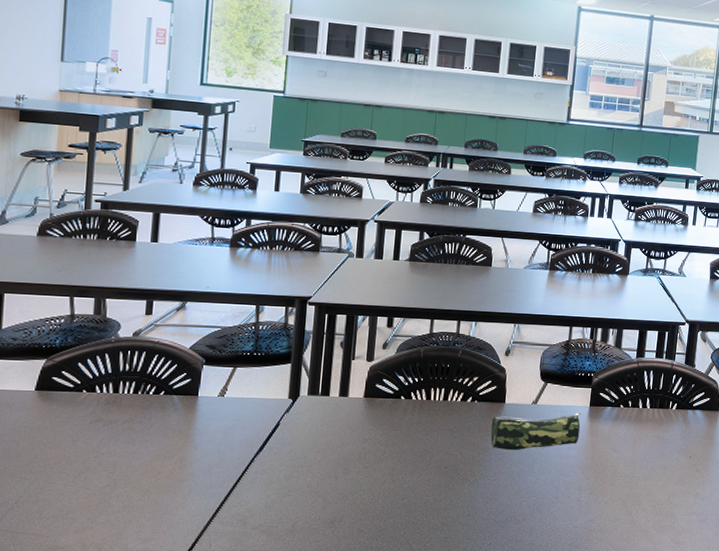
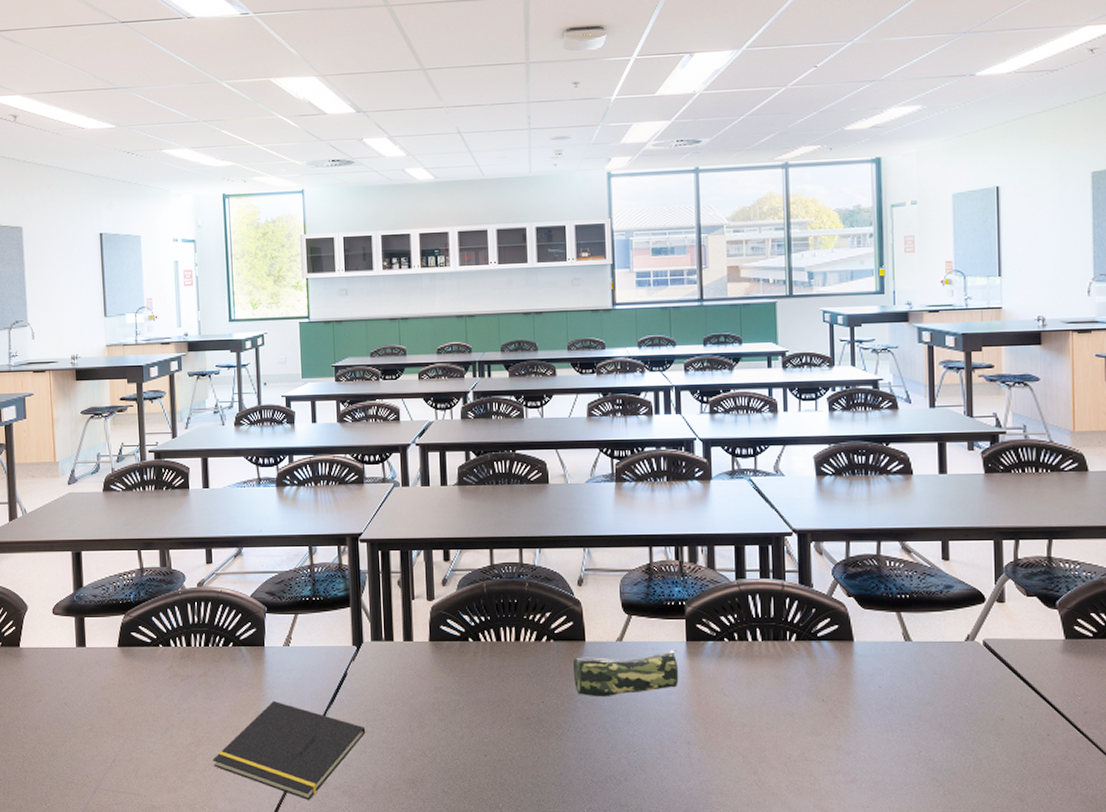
notepad: none [128,446,292,539] -> present [212,700,366,800]

